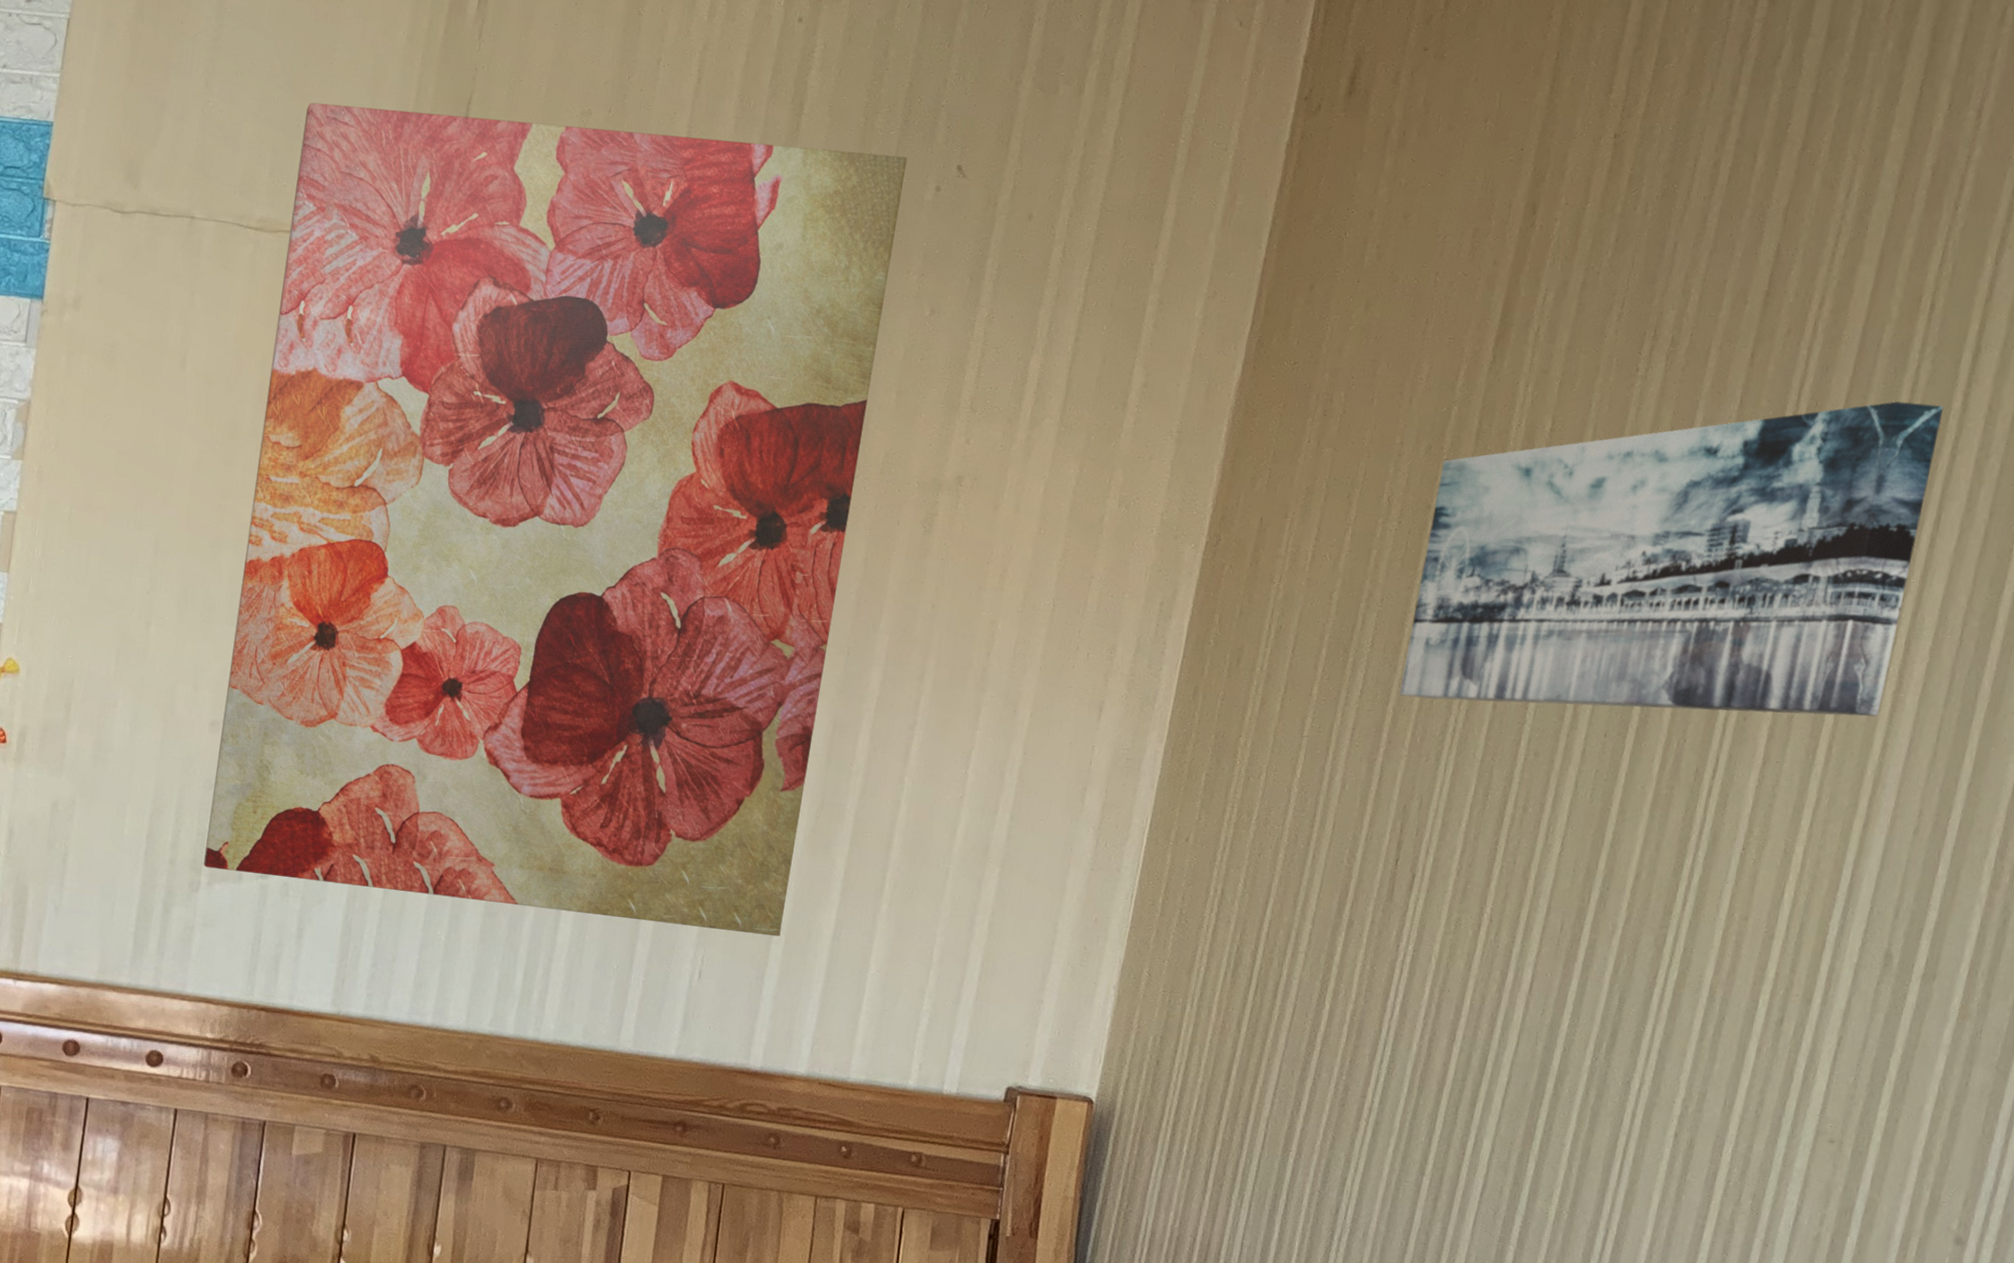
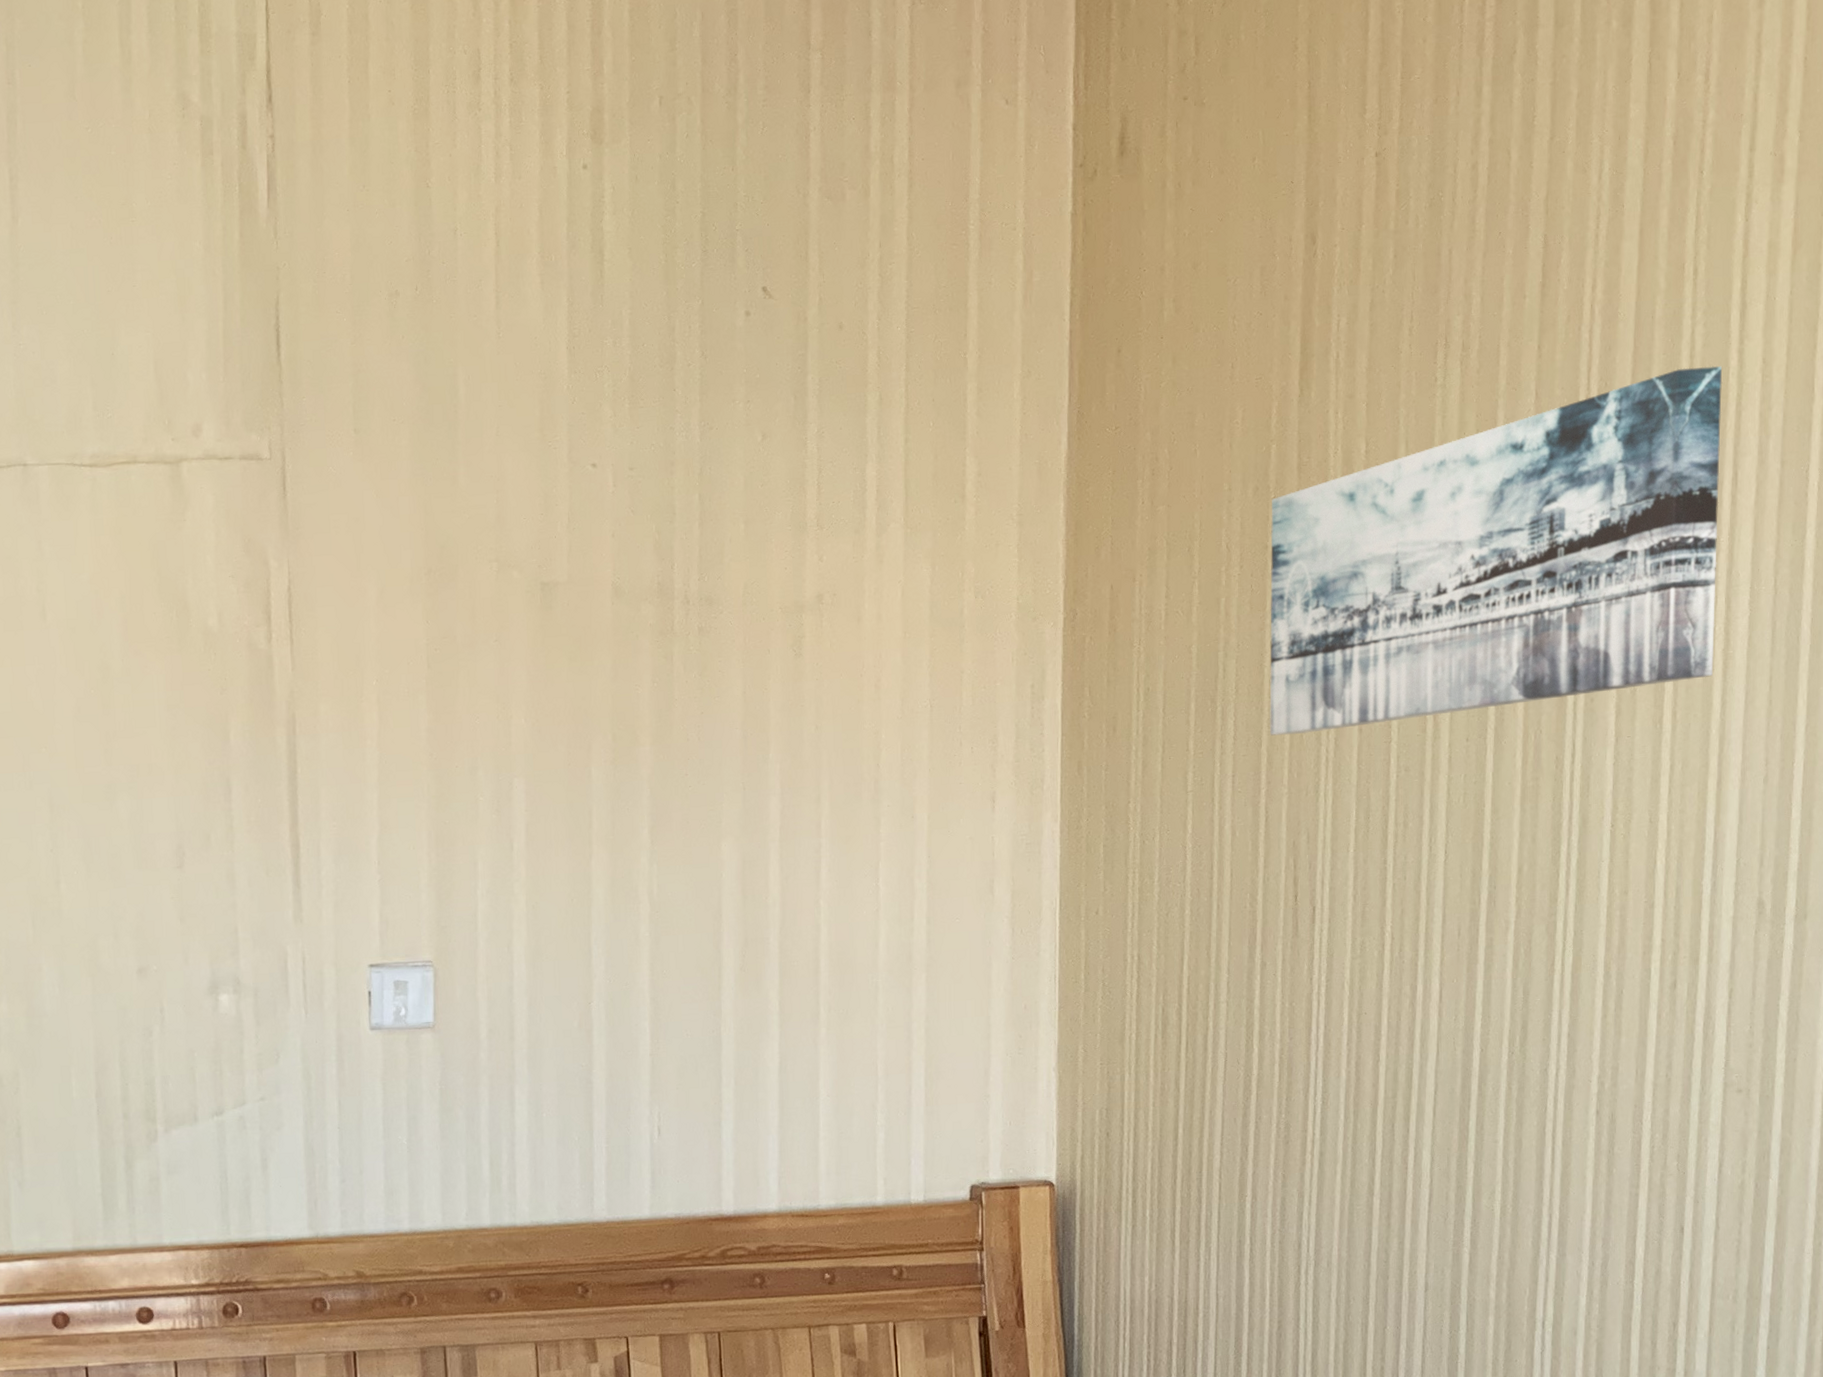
wall art: present [203,102,908,937] -> none [117,287,729,1116]

